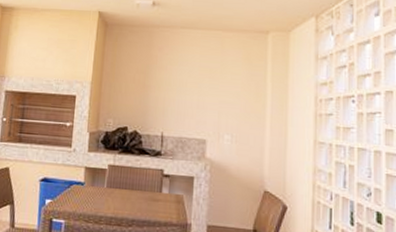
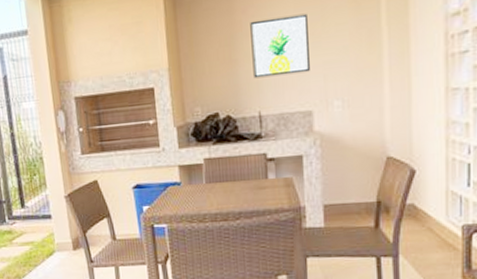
wall art: none [161,58,210,107] -> present [250,13,310,79]

